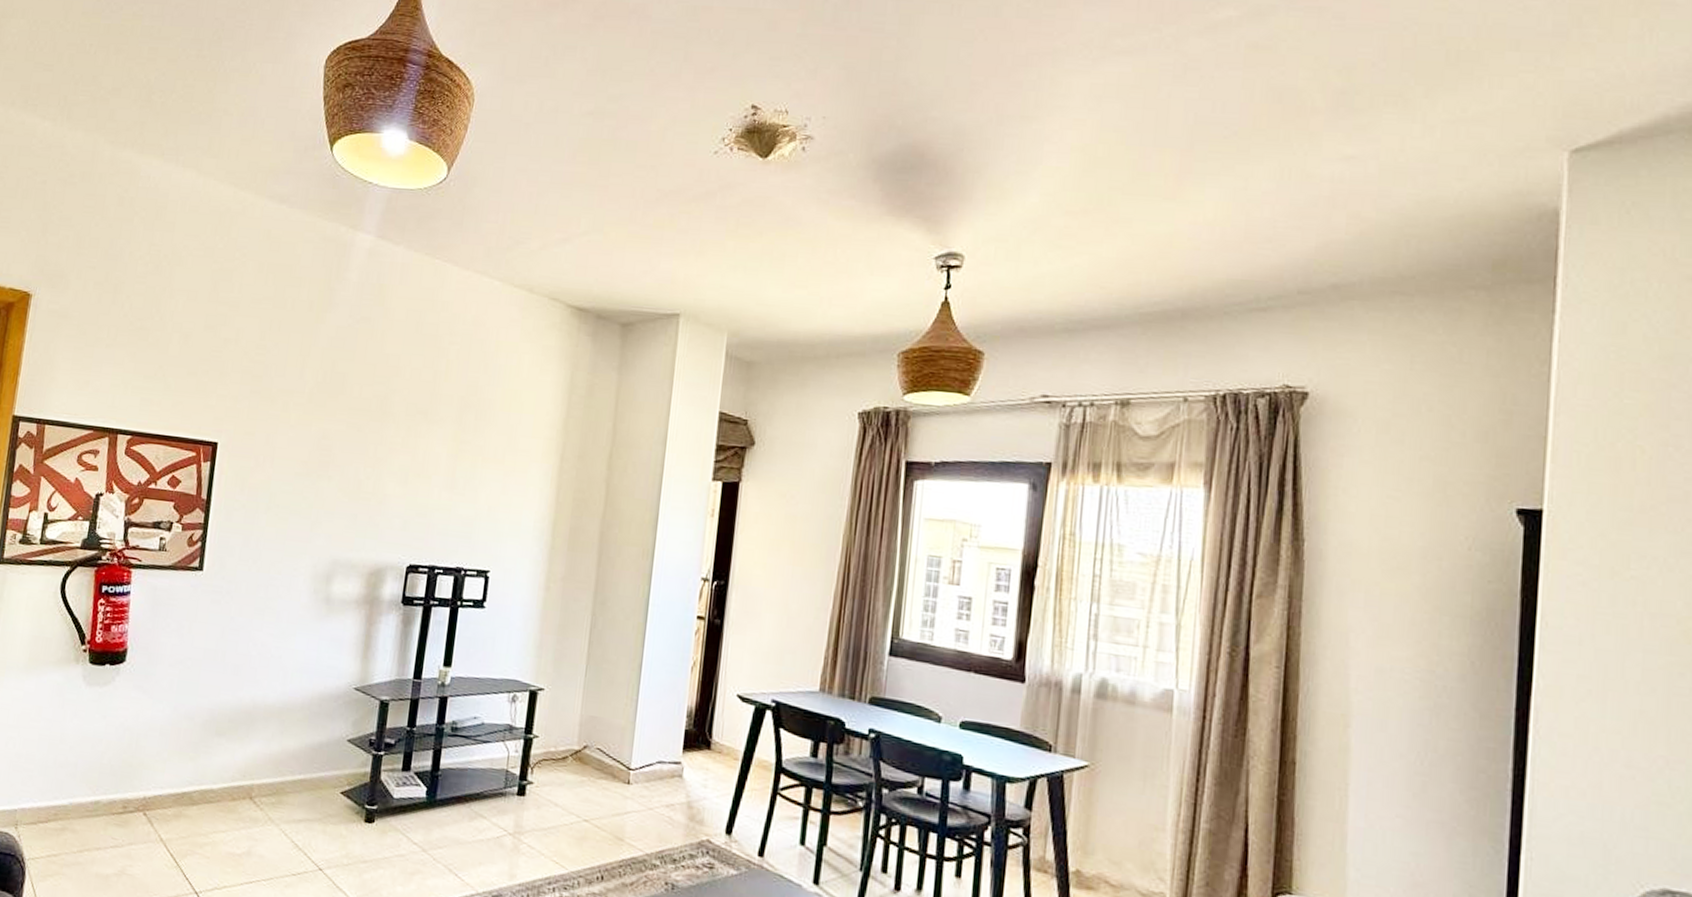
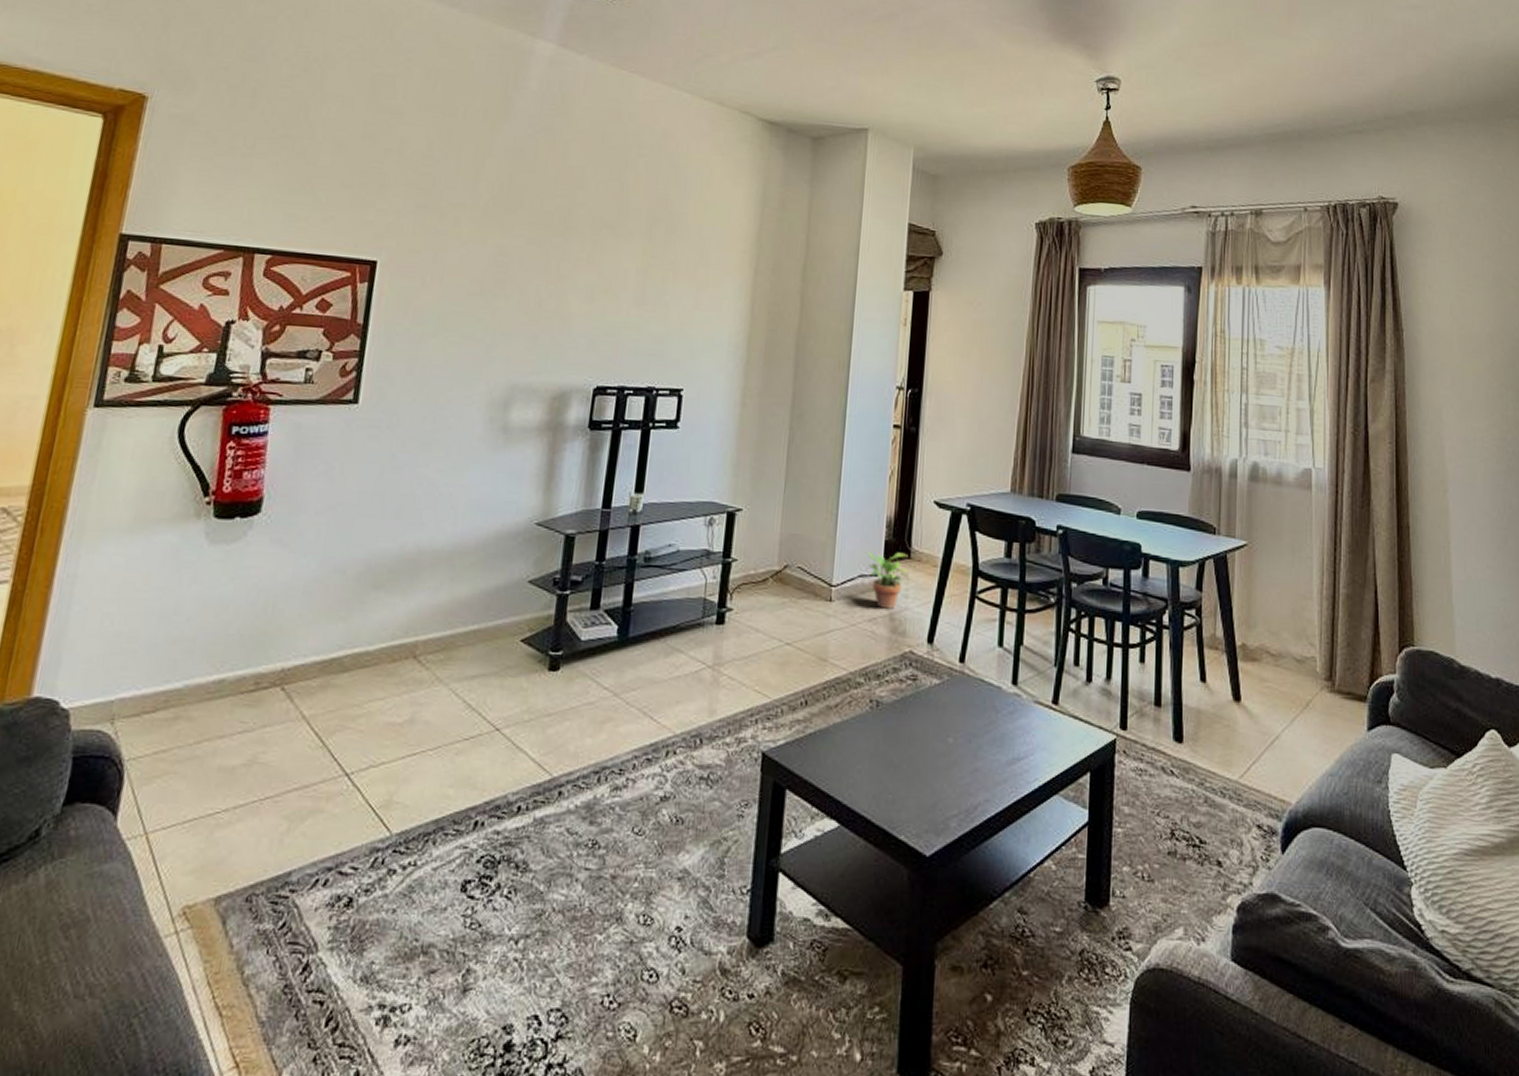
potted plant: none [664,739,709,797] -> present [865,551,909,609]

